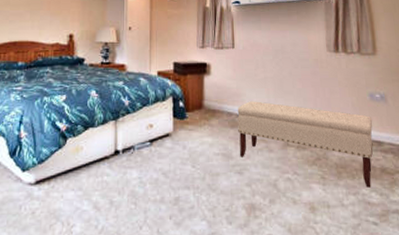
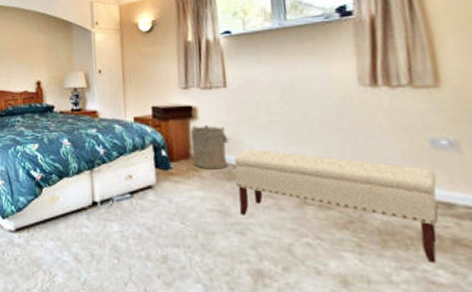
laundry hamper: none [204,79,235,118] -> present [190,124,230,170]

